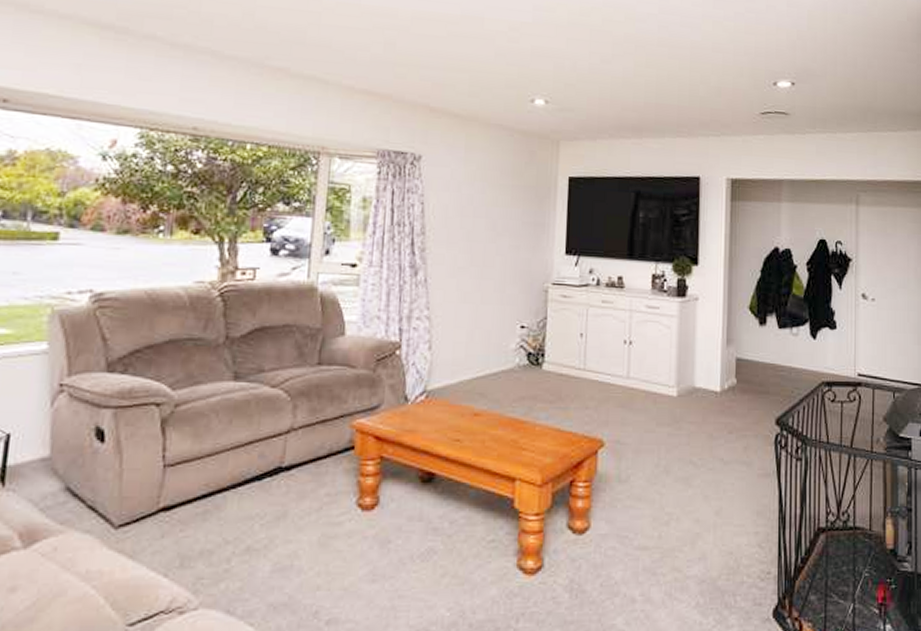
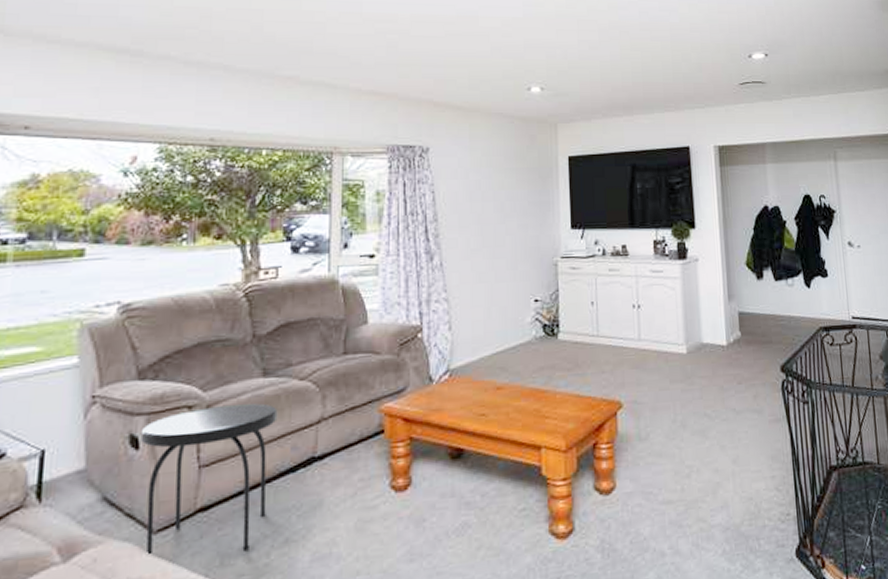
side table: none [106,405,247,555] -> present [140,403,278,554]

